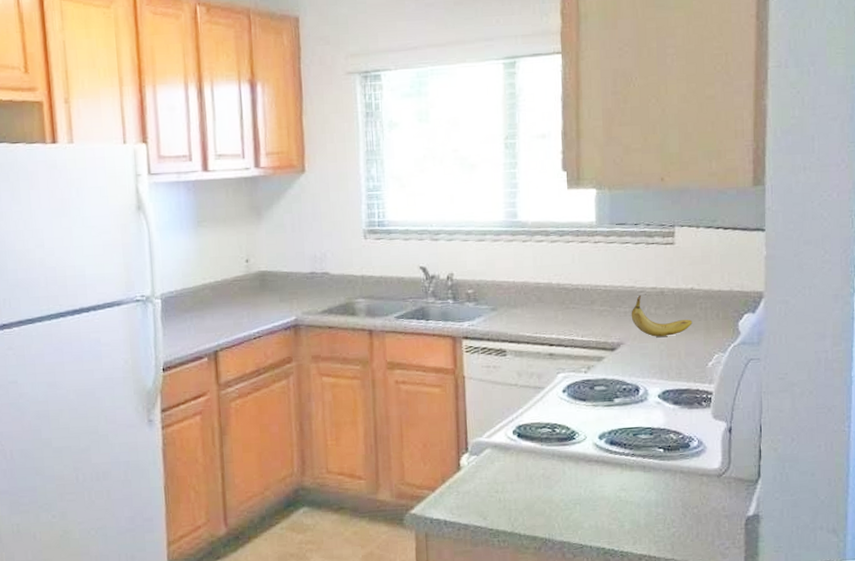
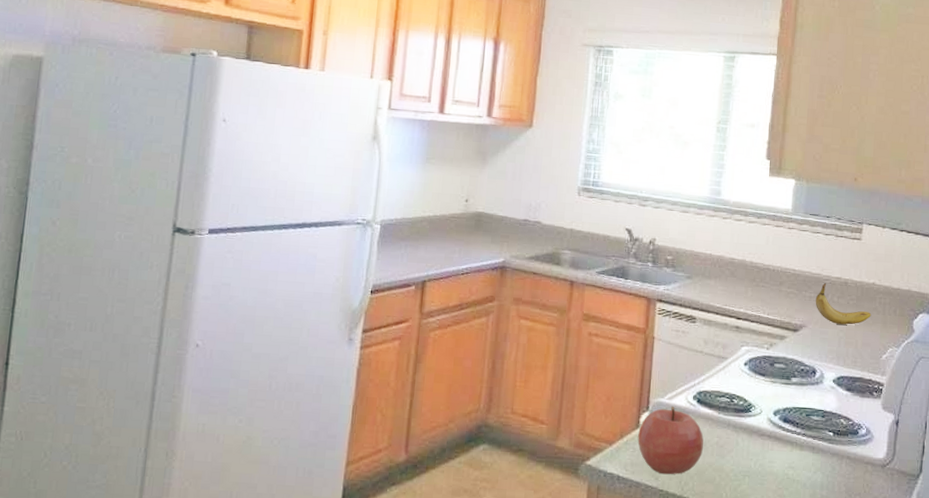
fruit: none [460,444,530,514] -> present [638,406,704,475]

